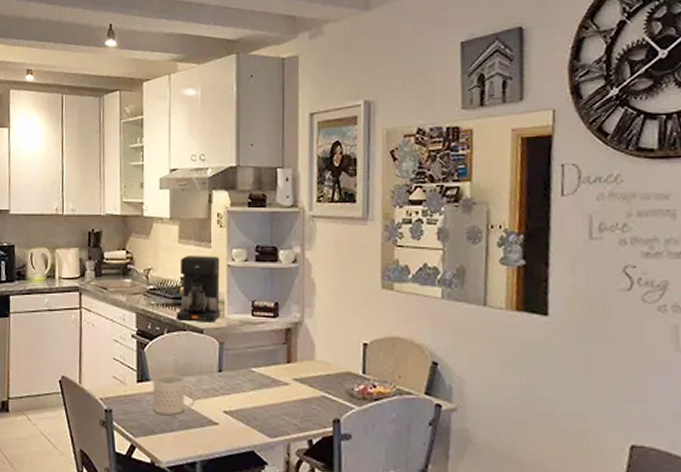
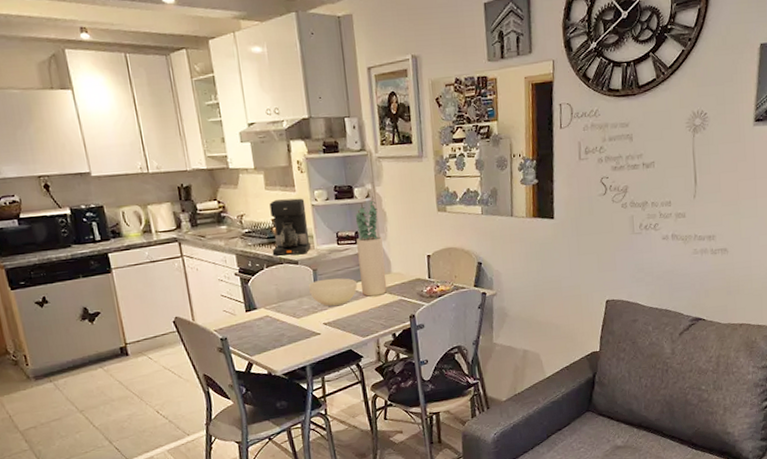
mug: present [152,374,196,416] -> none [259,300,299,335]
bowl: none [212,355,271,392] -> present [309,278,358,307]
vase: none [275,262,308,388] -> present [355,196,387,297]

